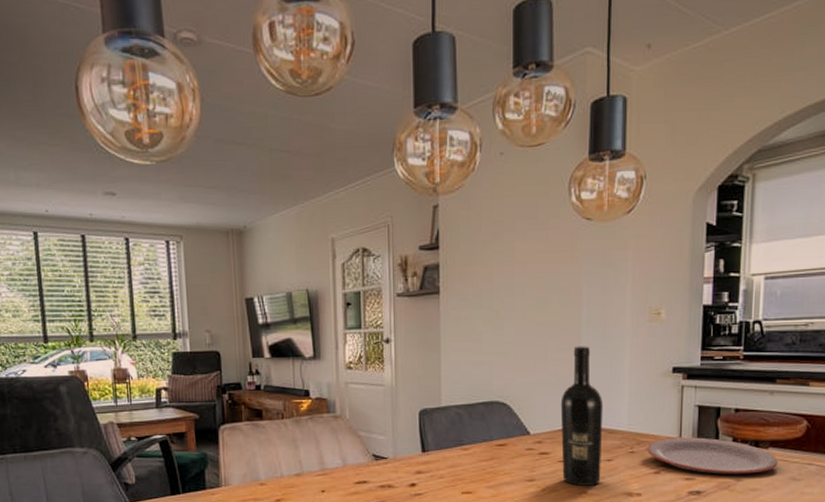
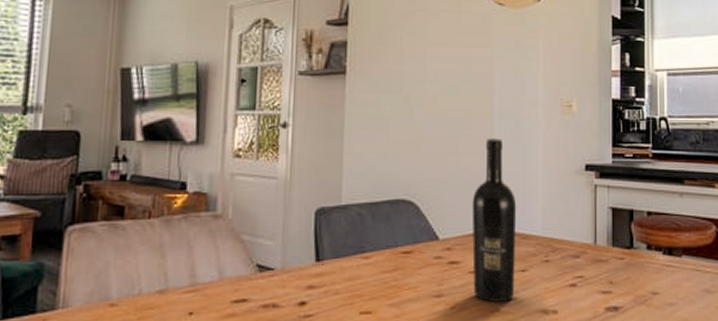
plate: present [647,437,778,474] -> none [562,243,692,287]

